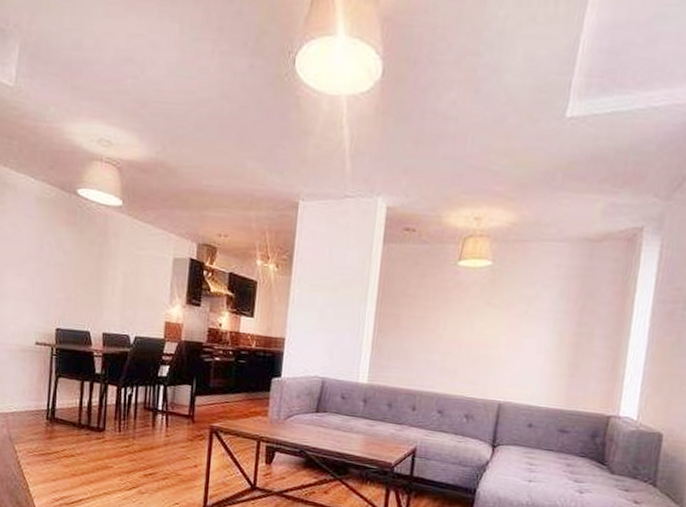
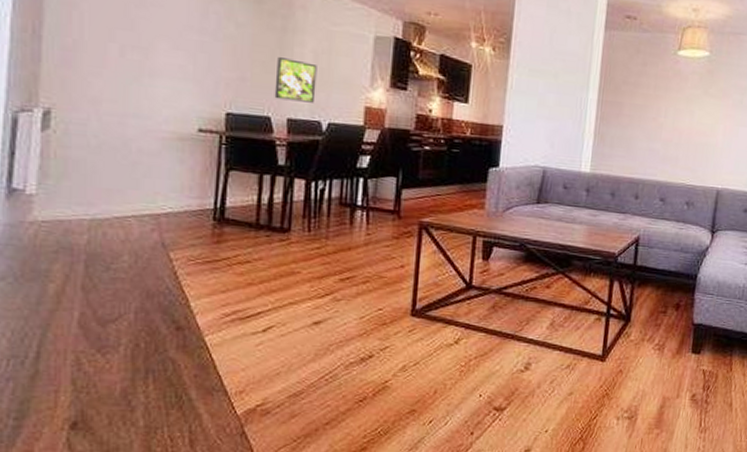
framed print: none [93,280,126,319] -> present [274,57,317,103]

